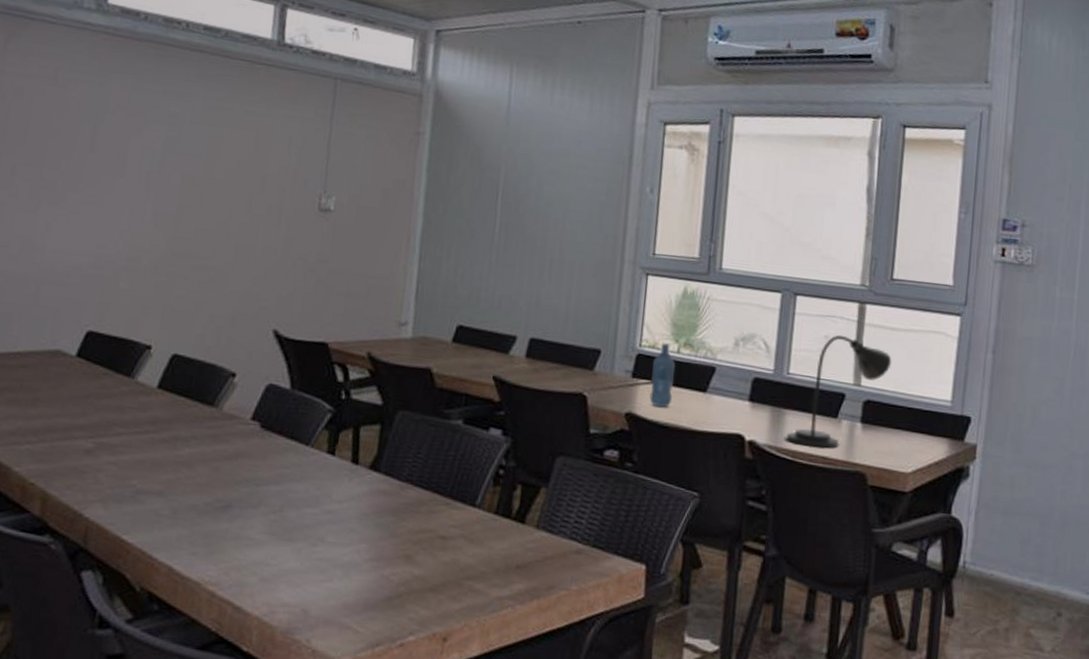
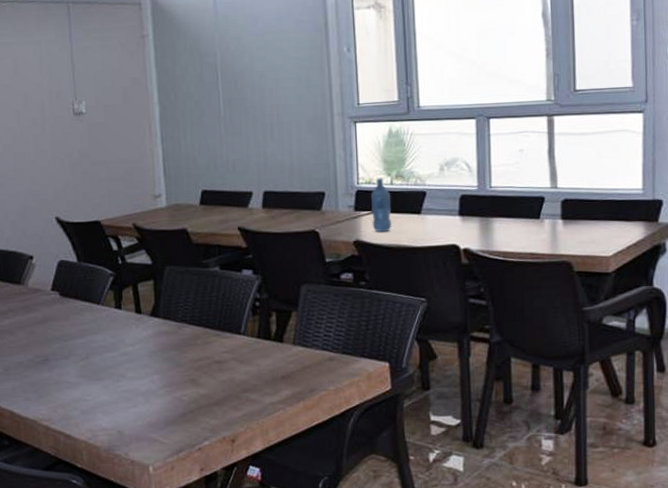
desk lamp: present [783,334,892,449] -> none [494,146,583,247]

